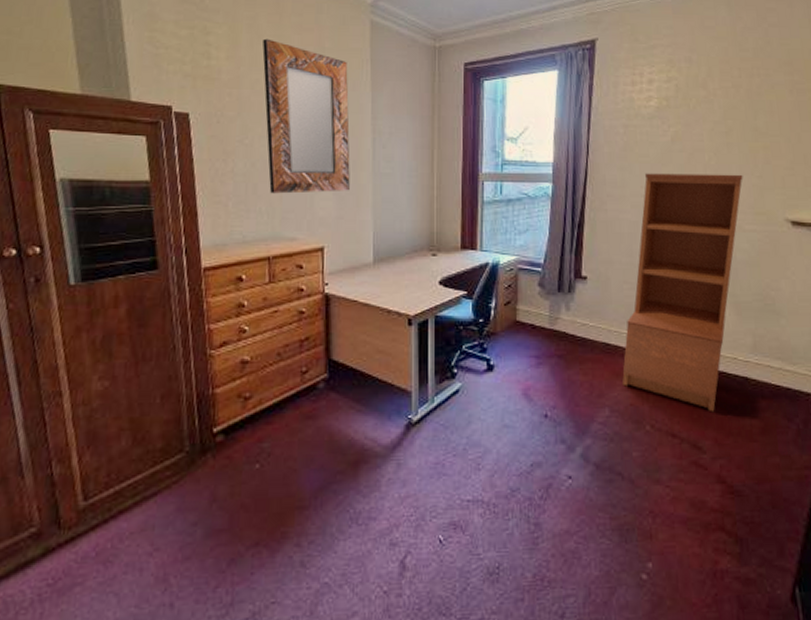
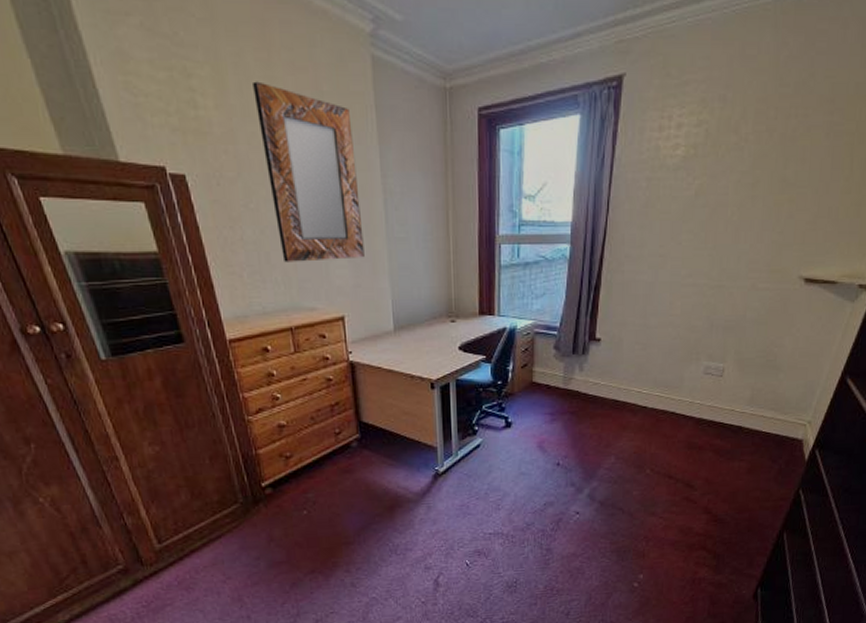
bookshelf: present [622,173,743,412] -> none [628,230,764,457]

